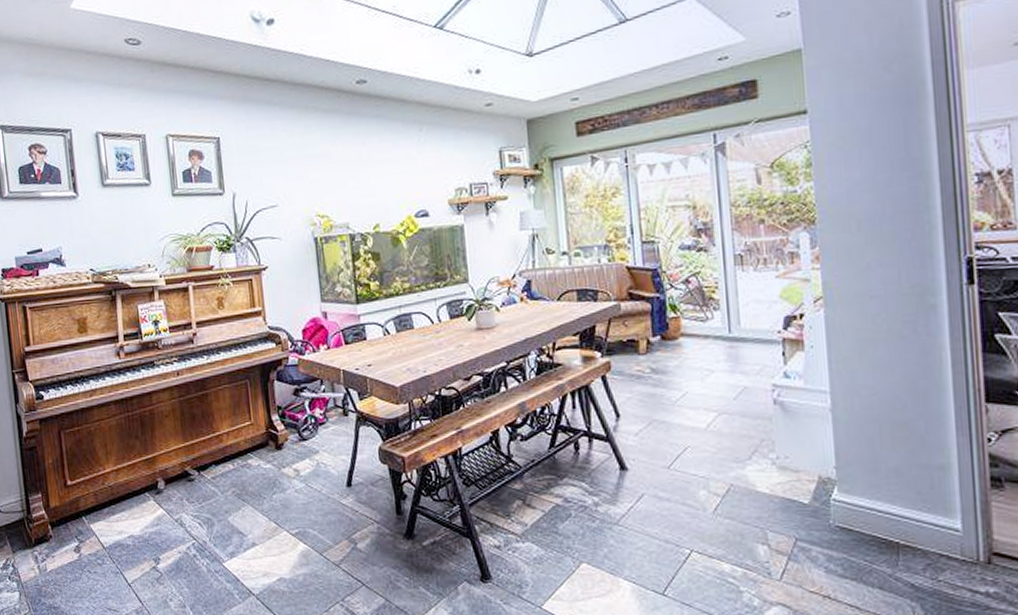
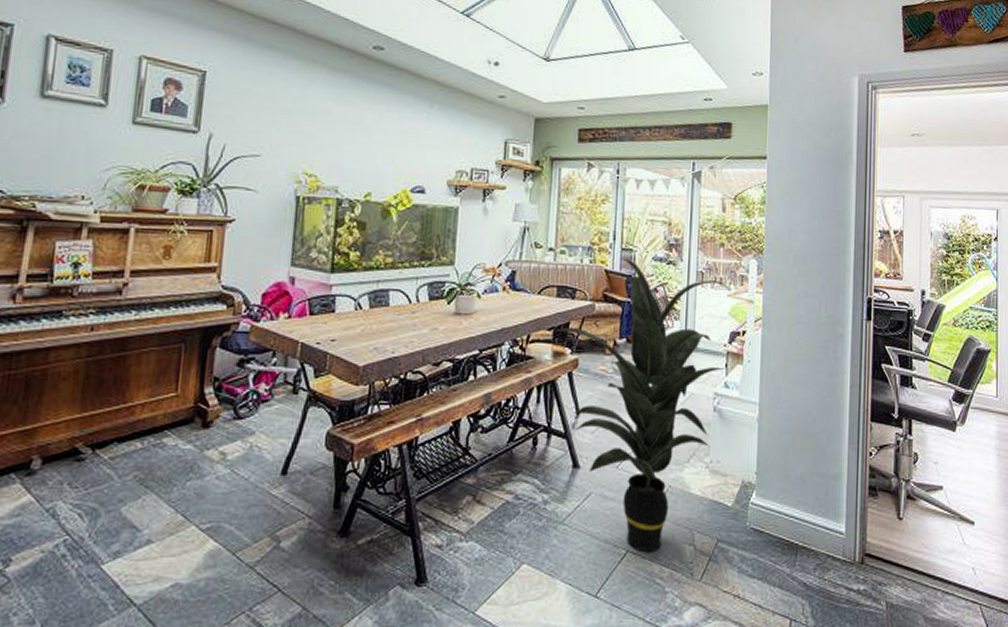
indoor plant: none [580,251,785,552] -> present [553,257,731,553]

